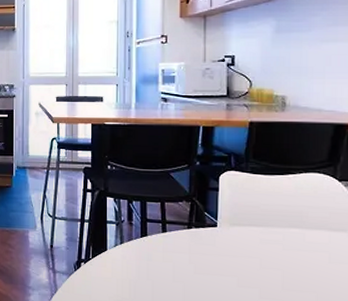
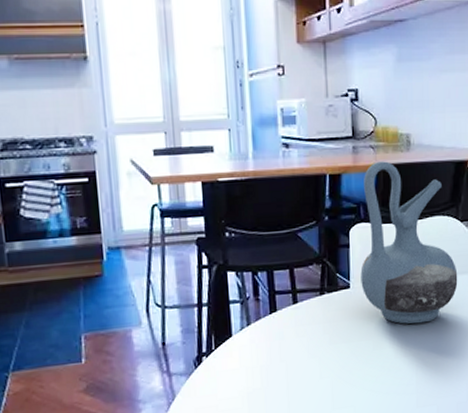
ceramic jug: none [228,119,333,272] -> present [360,161,458,324]

